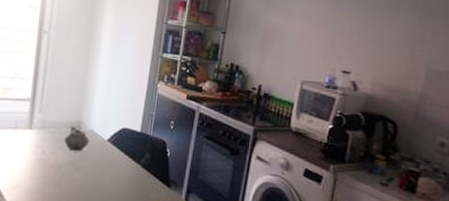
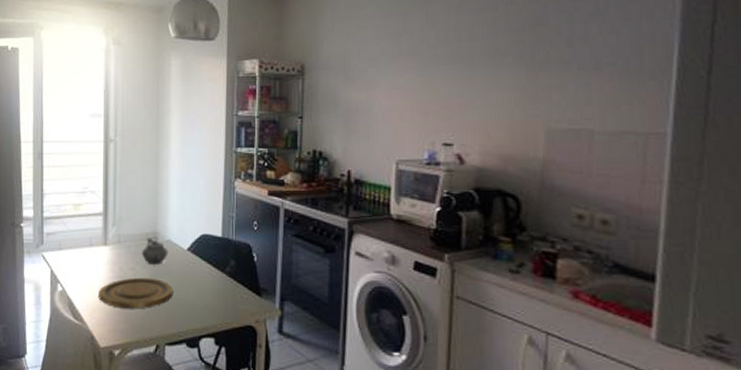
plate: none [19,161,91,190] -> present [99,277,173,309]

